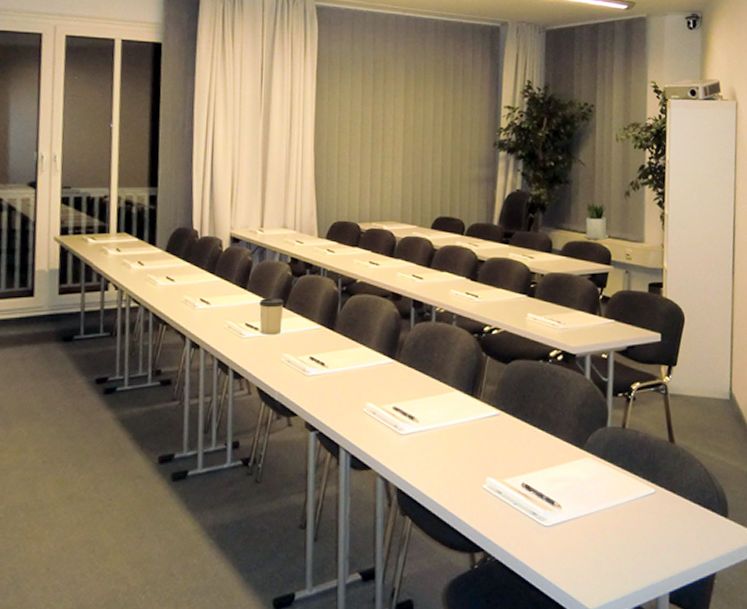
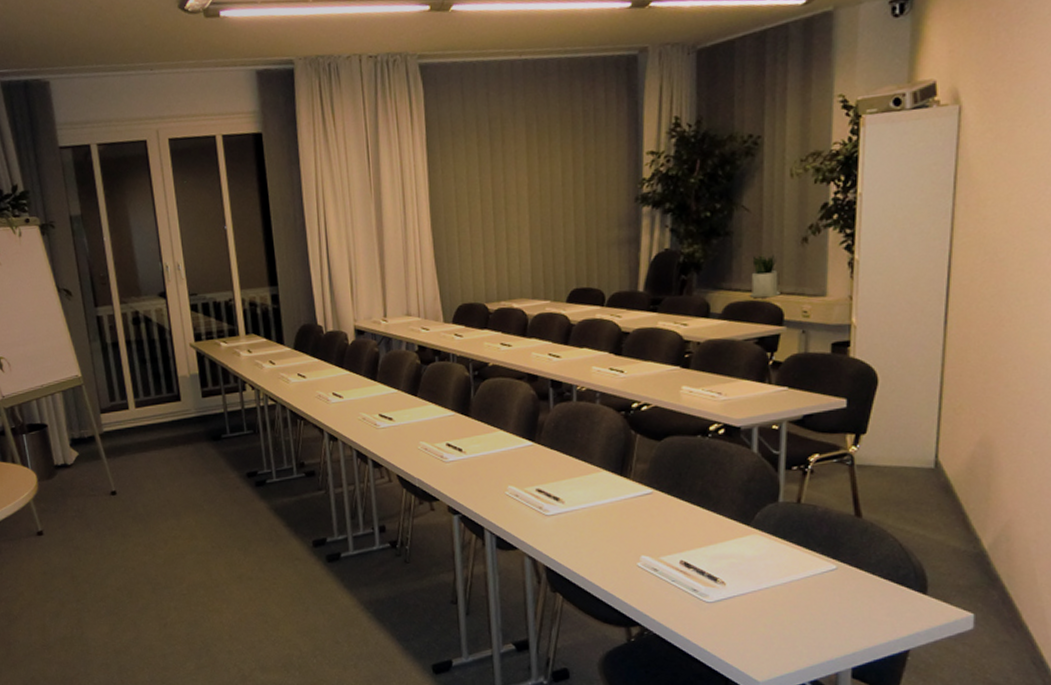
cup: present [259,298,284,334] -> none [391,387,416,424]

